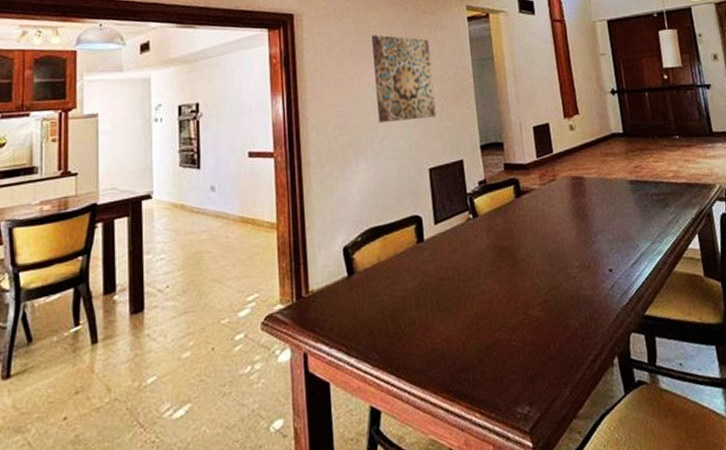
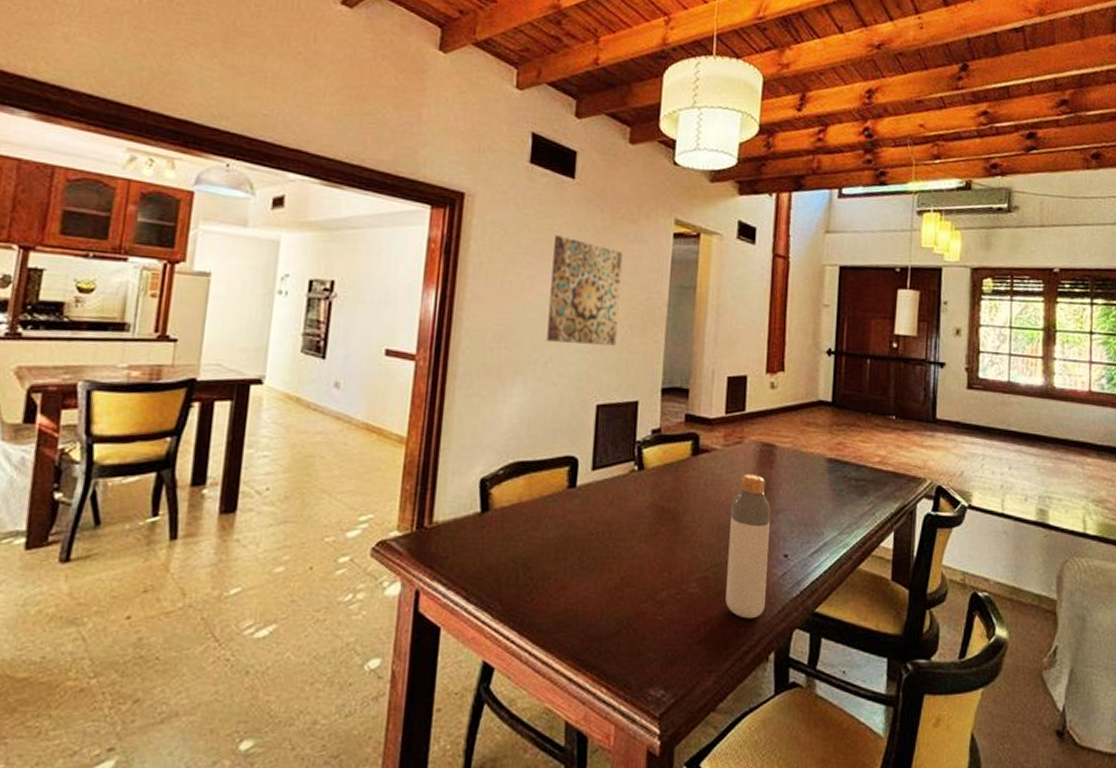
bottle: none [556,205,602,331] -> present [725,474,771,619]

